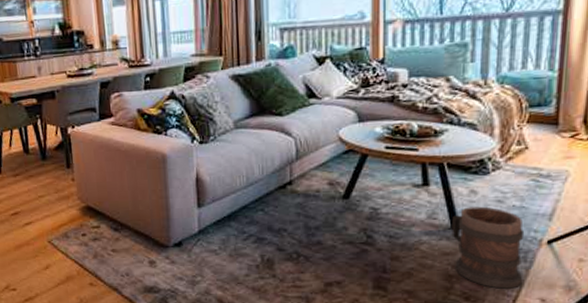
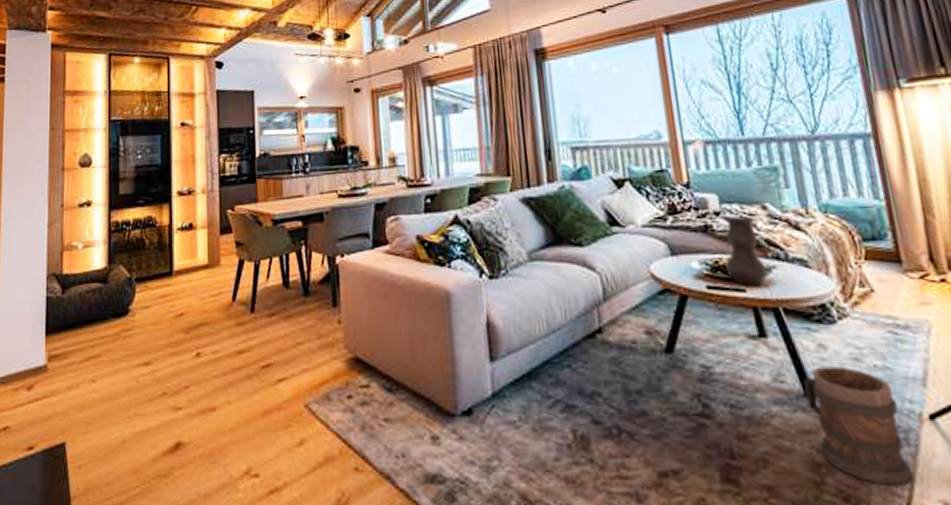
vase: none [403,87,440,147] -> present [722,216,768,287]

